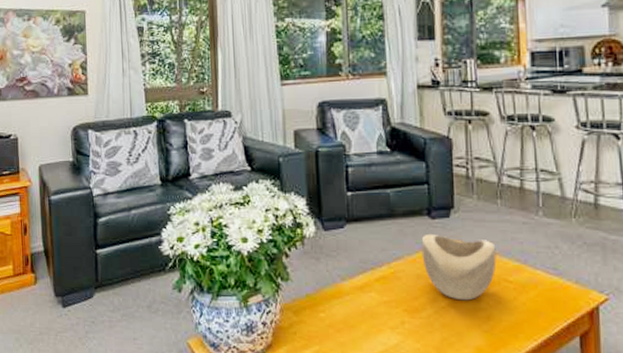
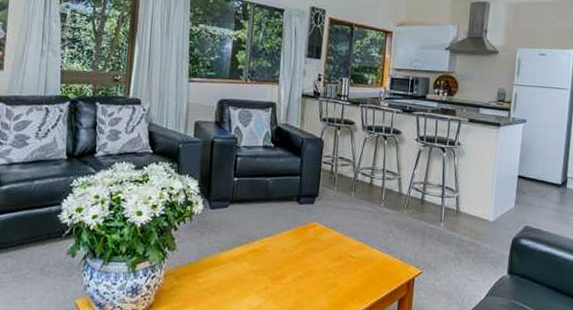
decorative bowl: present [421,233,497,301] -> none [288,216,346,271]

